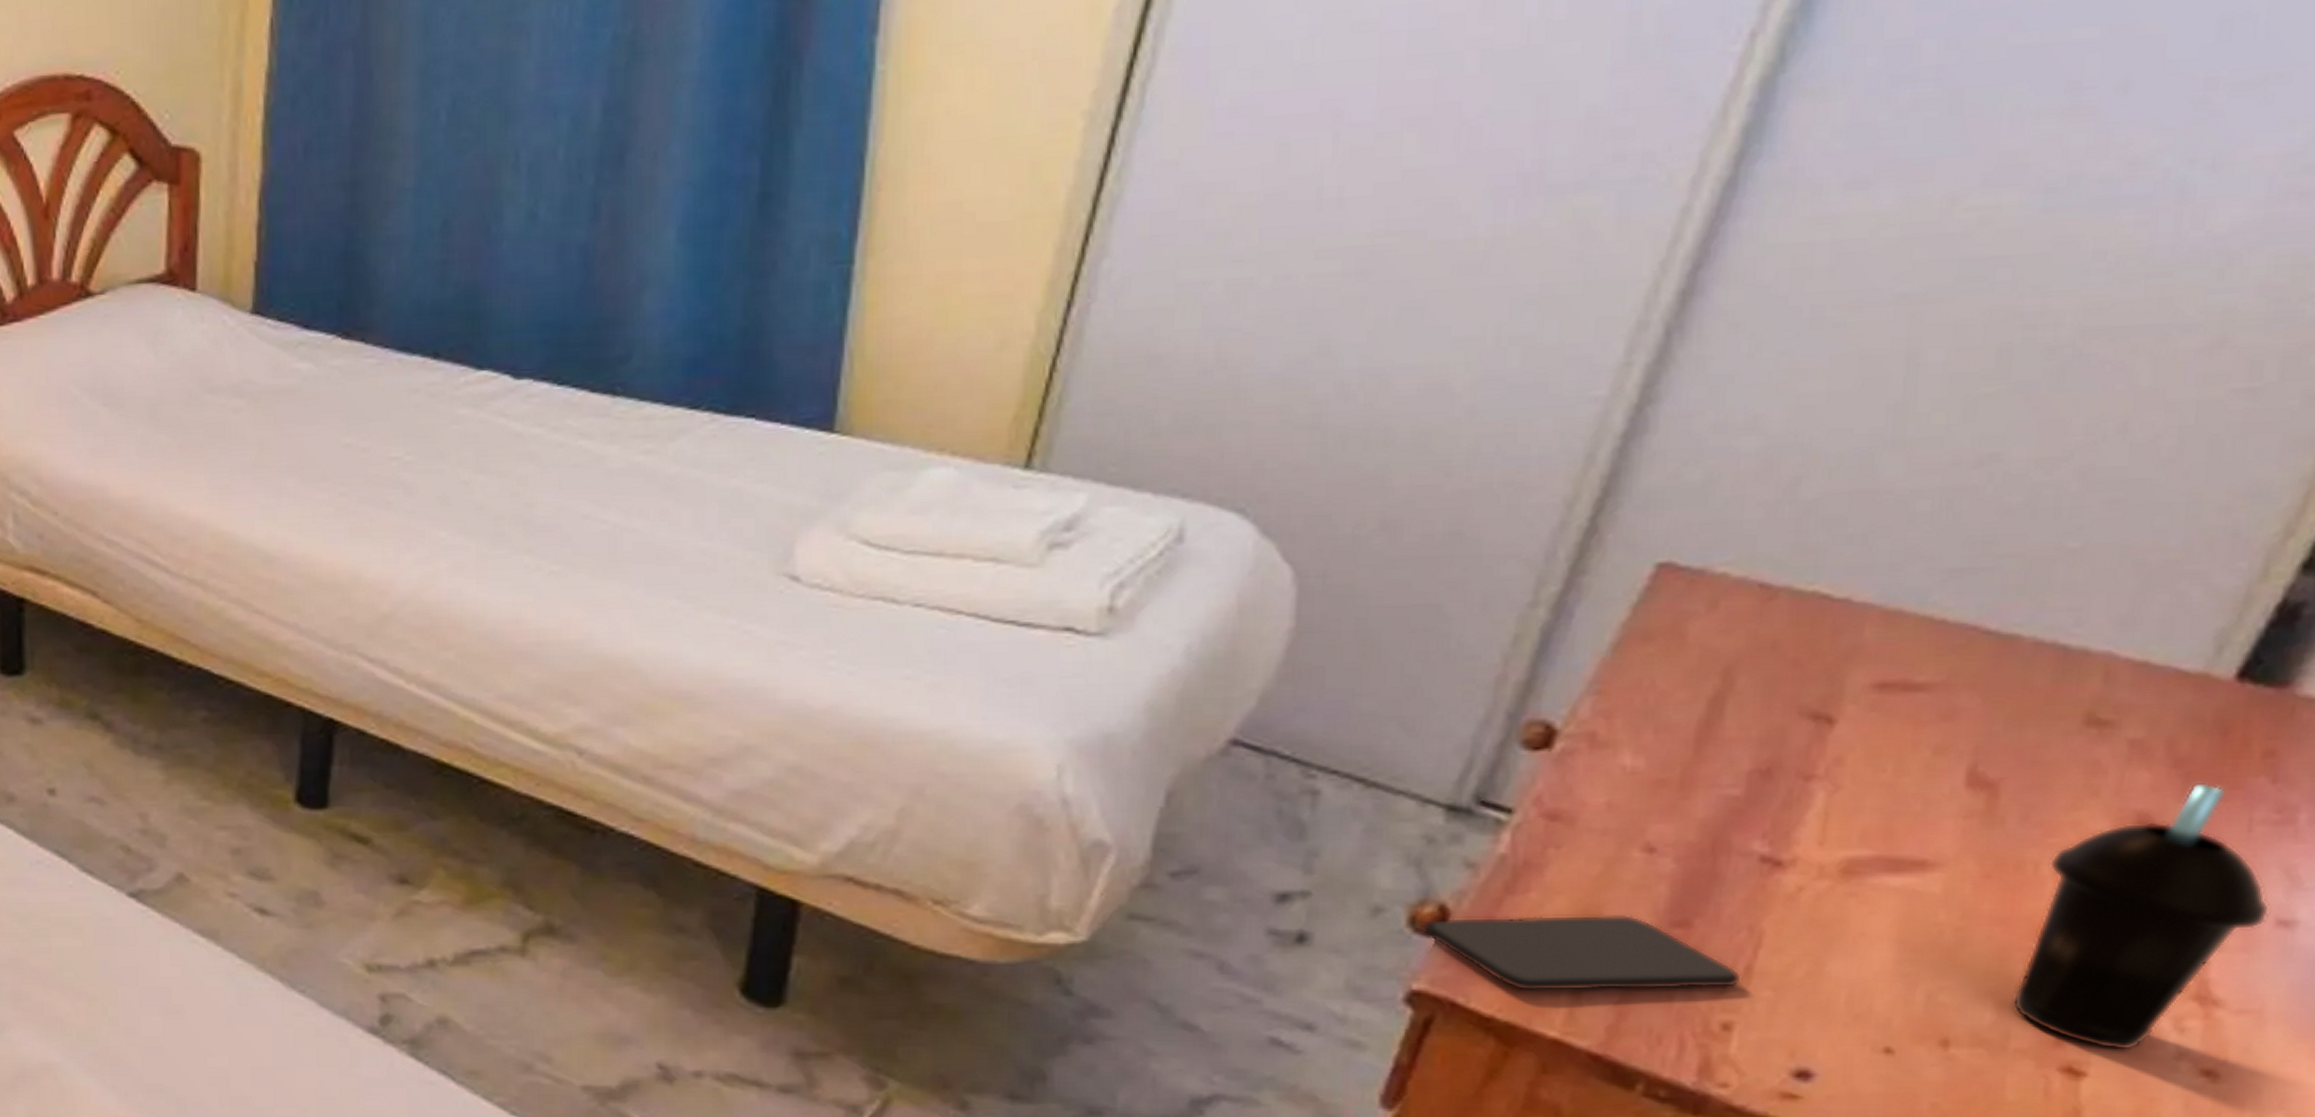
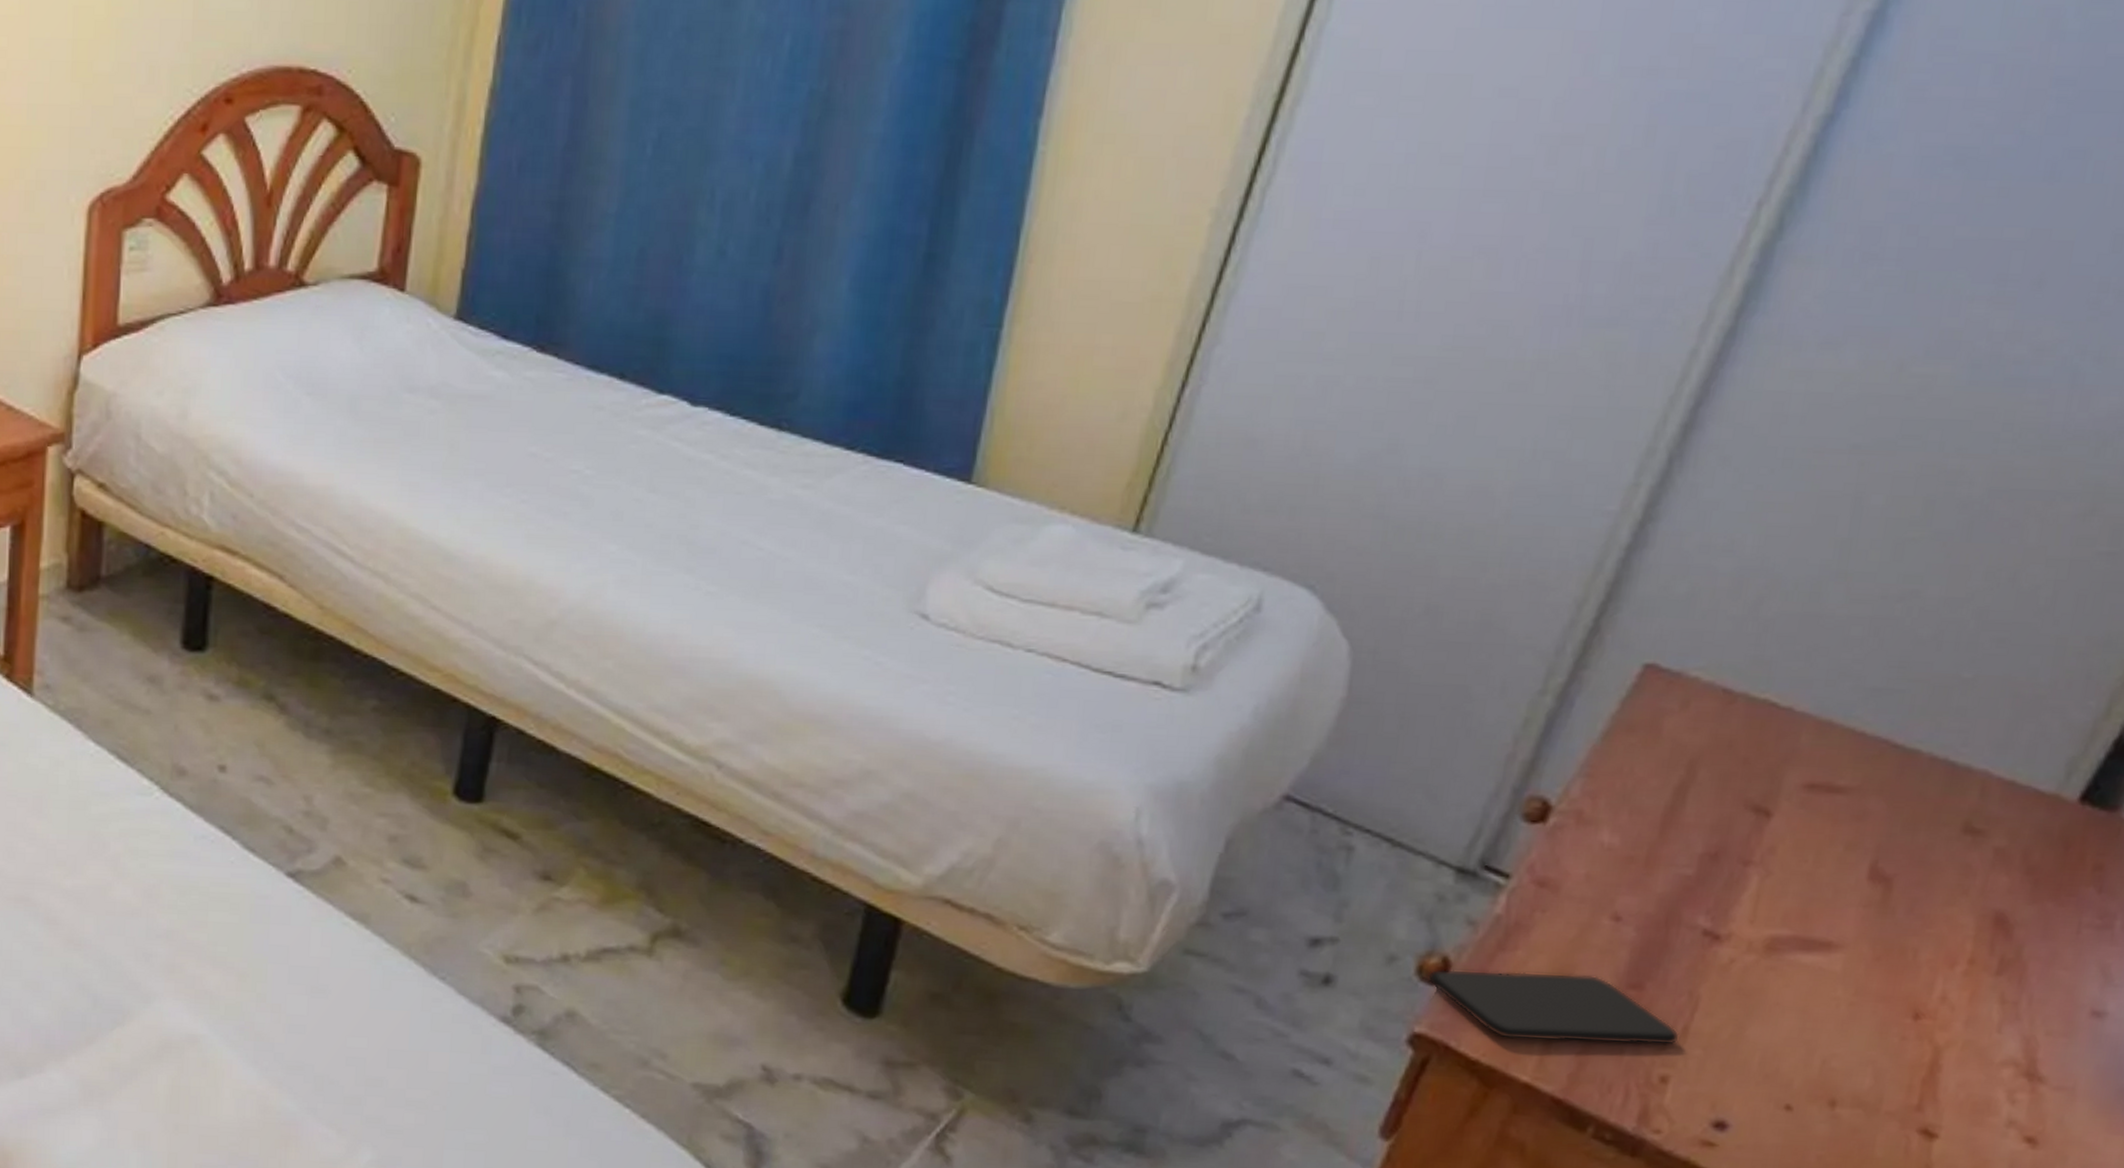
cup: present [2012,782,2269,1050] -> none [1887,888,2087,1117]

